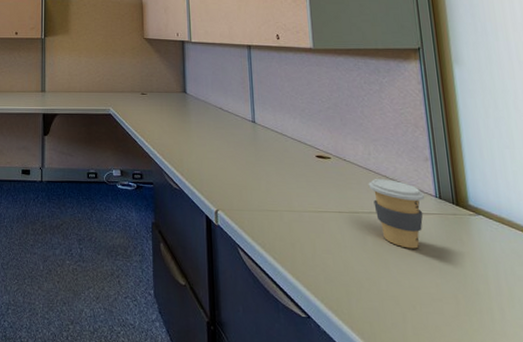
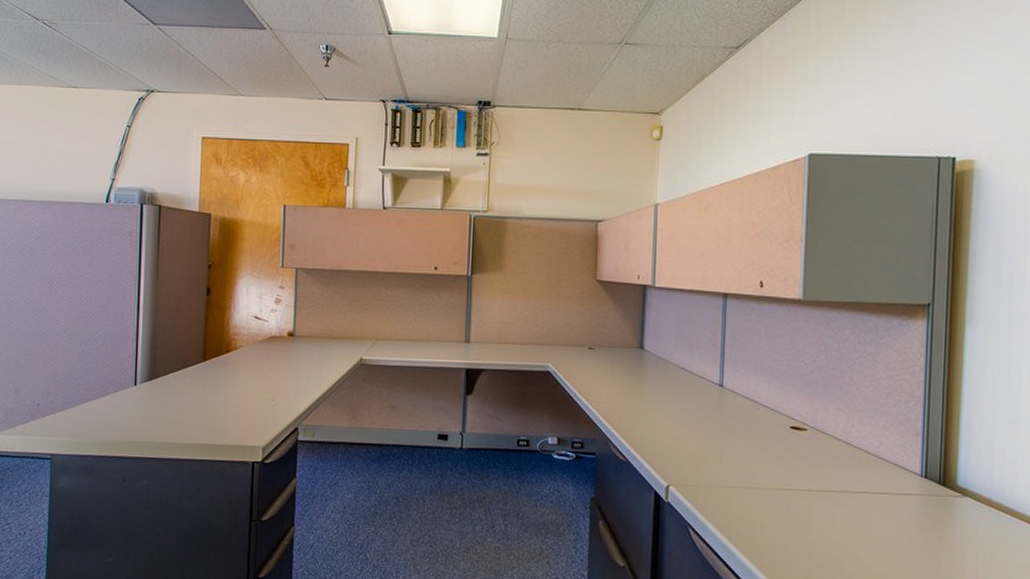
coffee cup: present [368,179,424,249] -> none [846,454,908,532]

